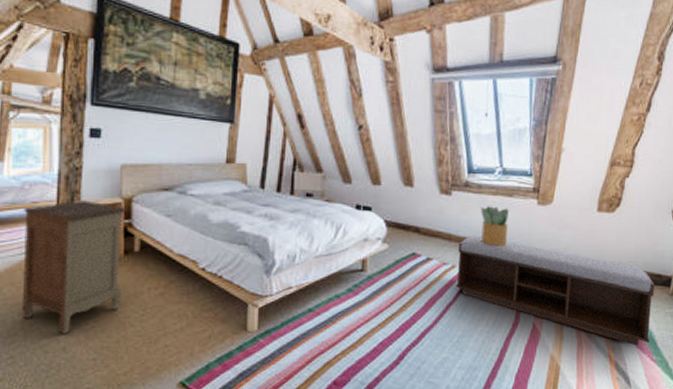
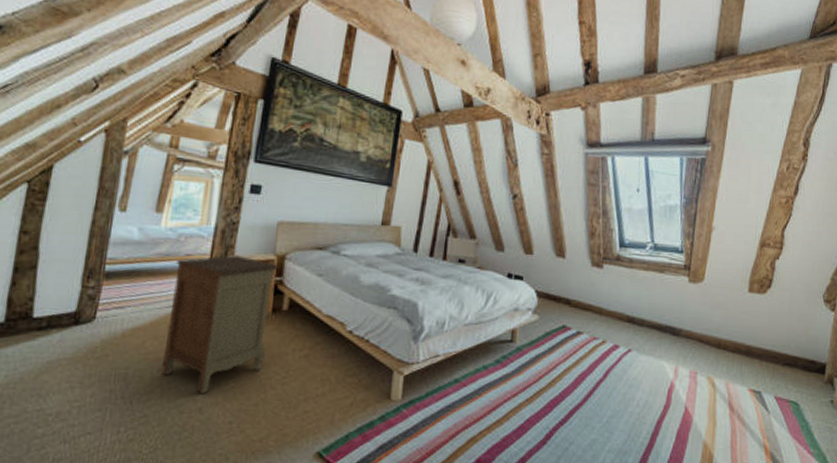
bench: present [456,235,655,346] -> none [606,310,809,436]
potted plant: present [479,206,509,246] -> none [631,281,660,323]

